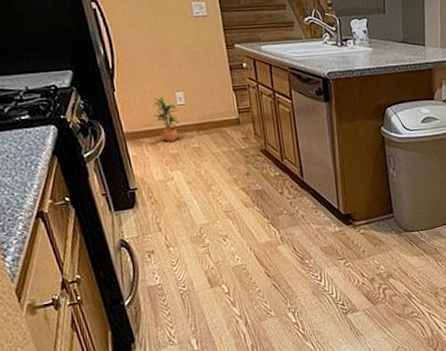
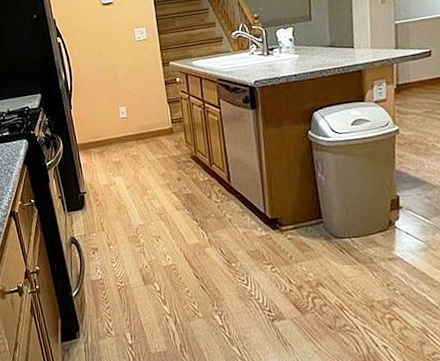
potted plant: present [153,96,180,141] -> none [100,111,122,151]

